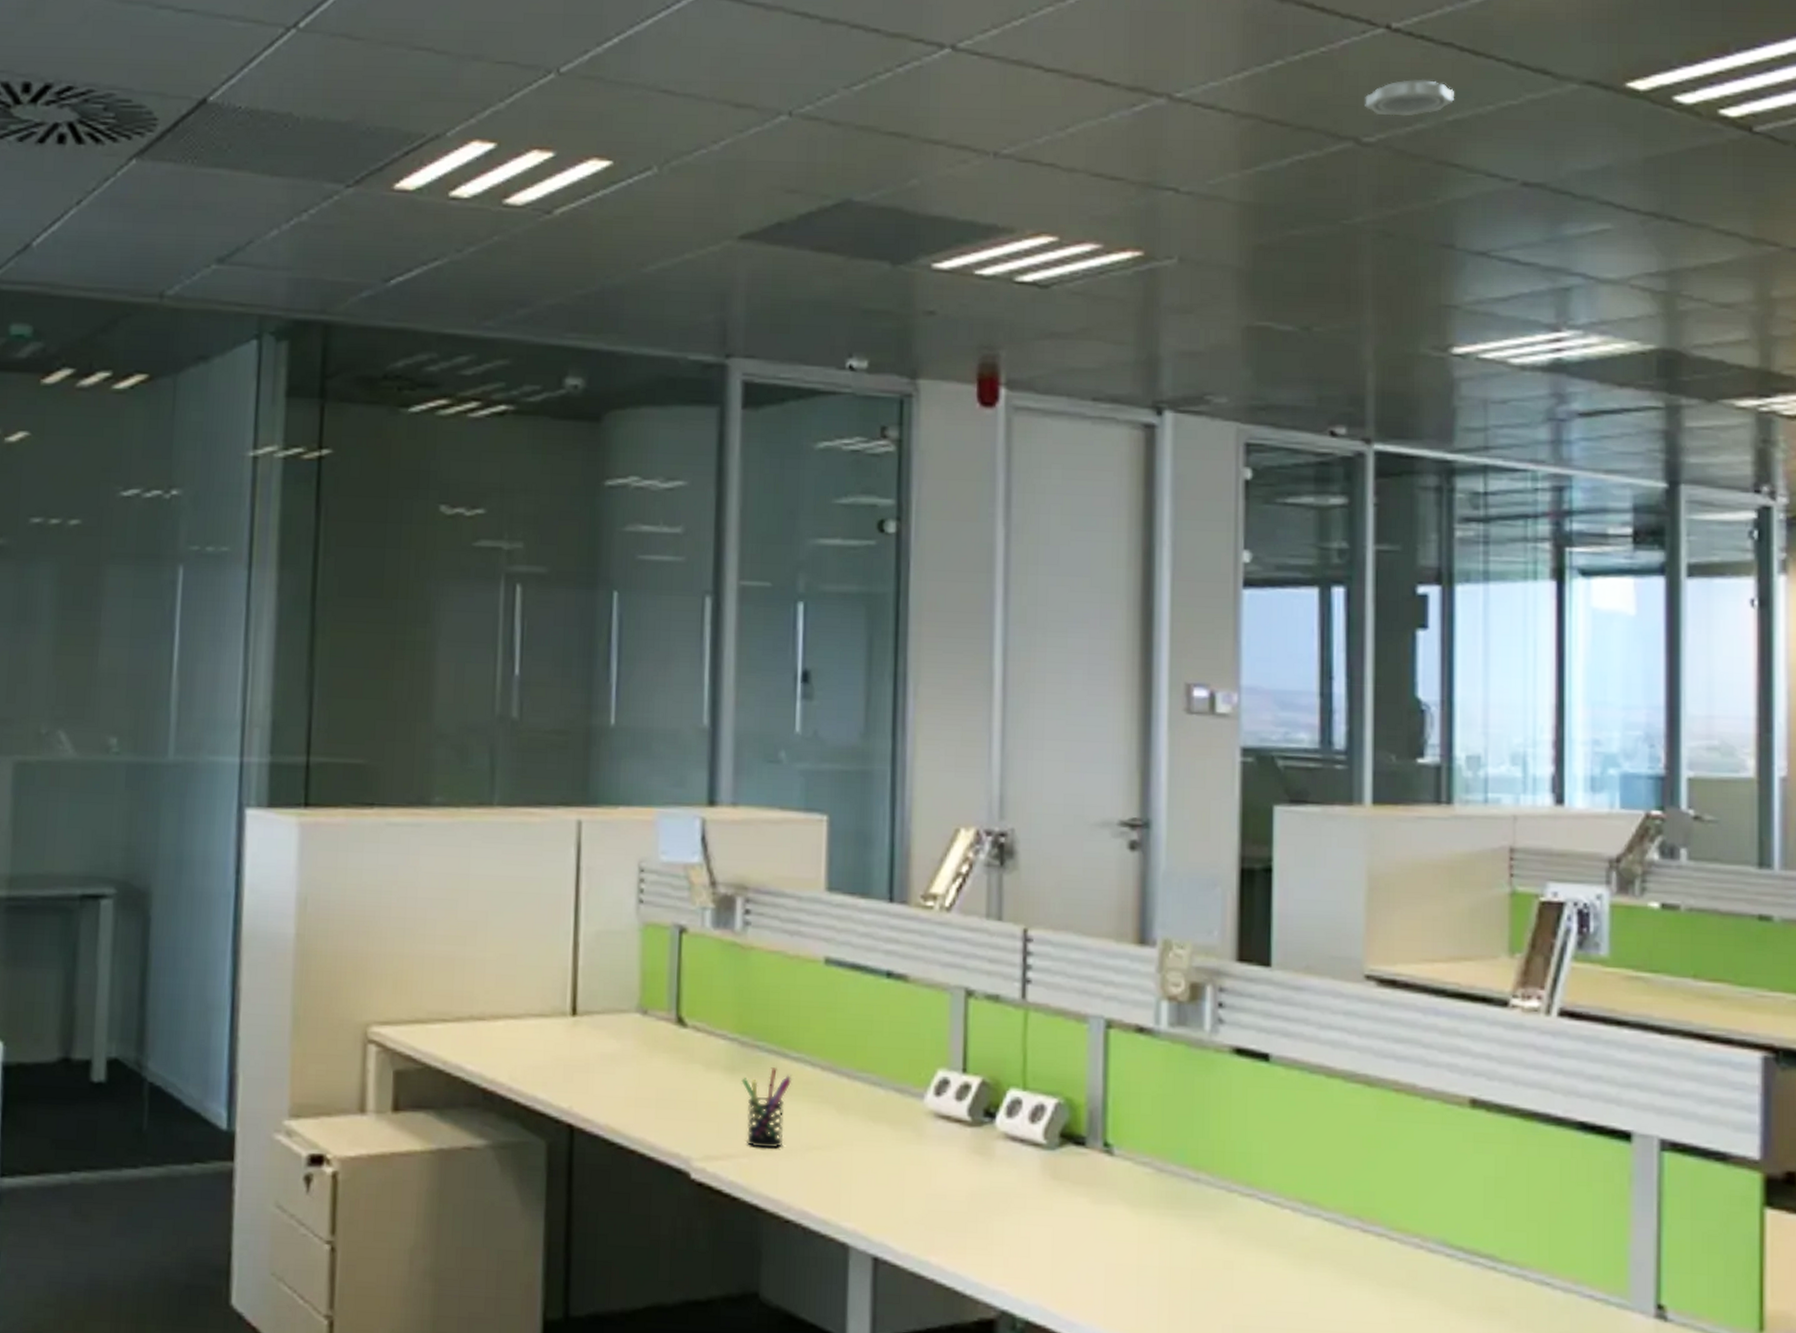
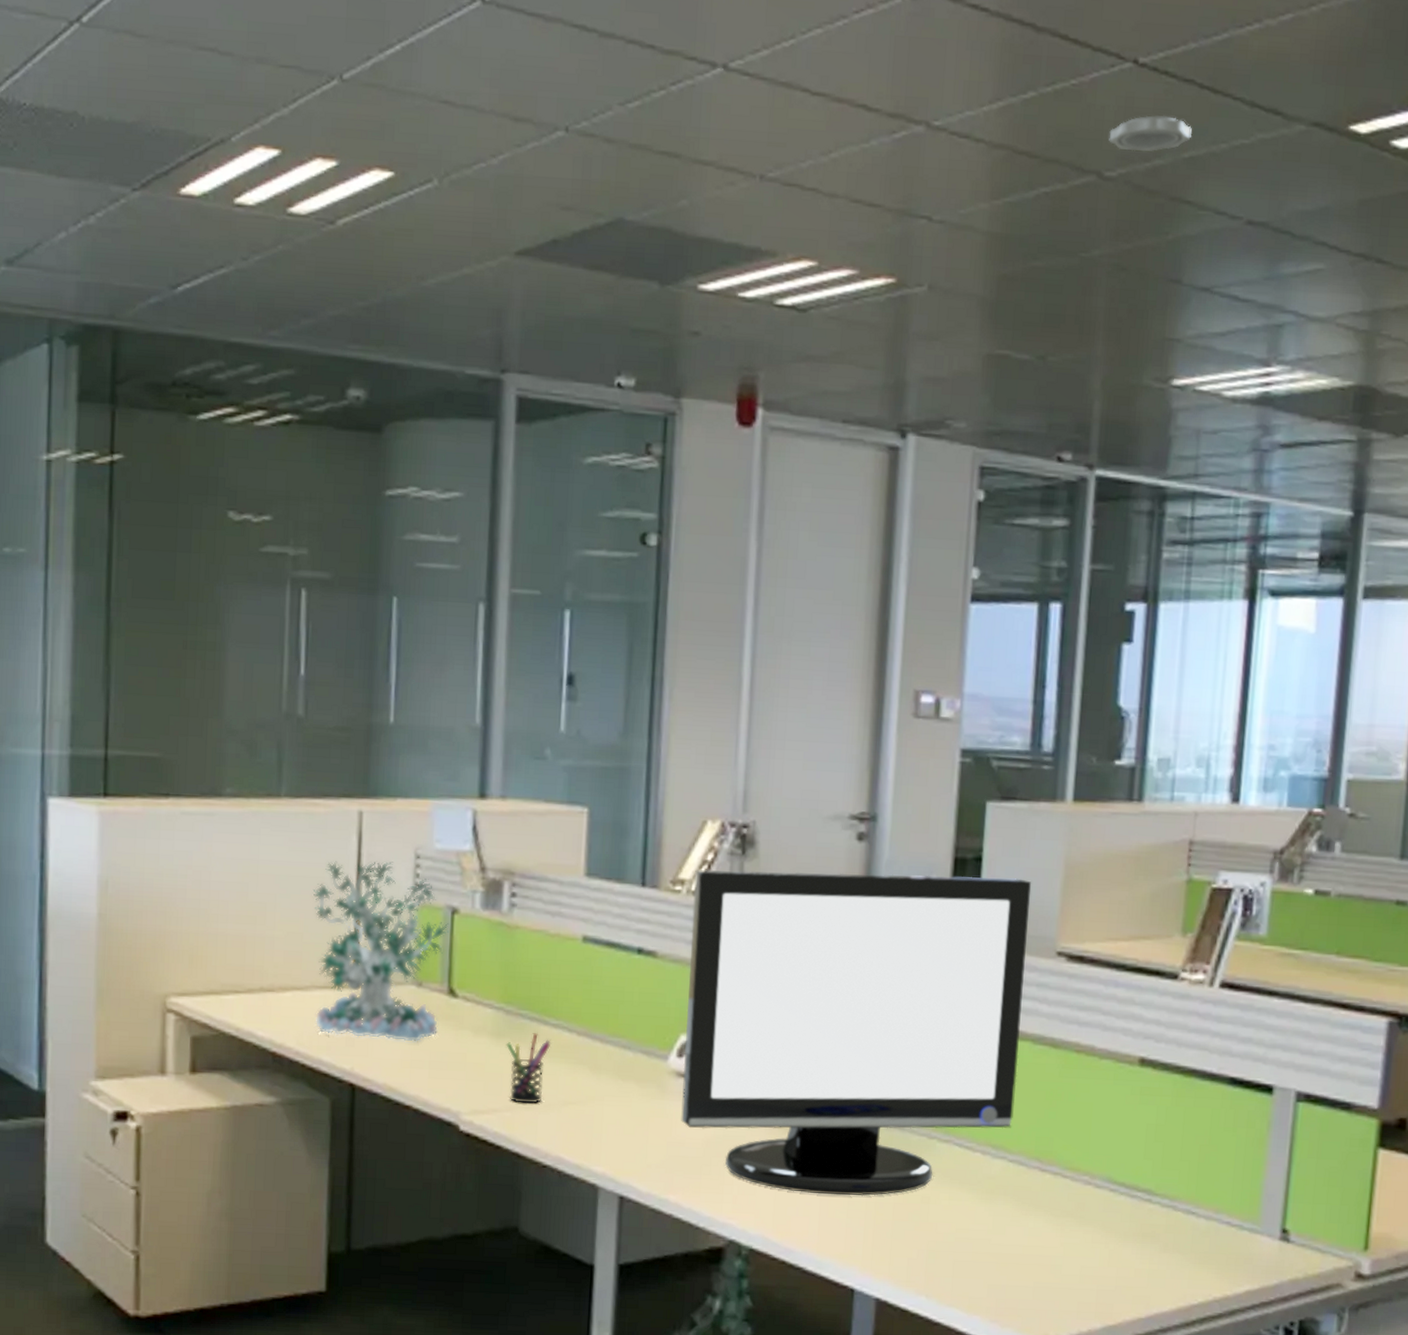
plant: none [527,875,677,1078] -> present [312,861,449,1042]
monitor: none [941,882,1331,1260] -> present [681,869,1032,1196]

